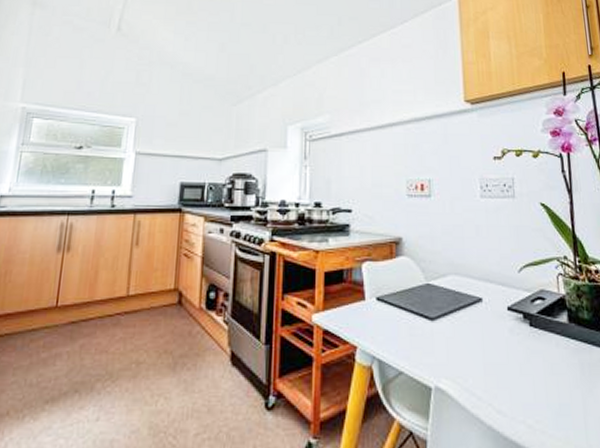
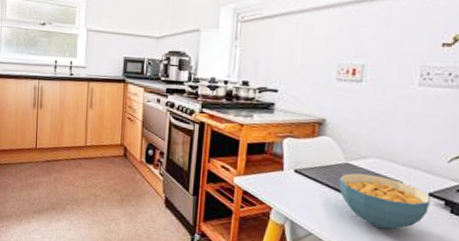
cereal bowl: none [422,293,511,355] -> present [338,172,430,230]

